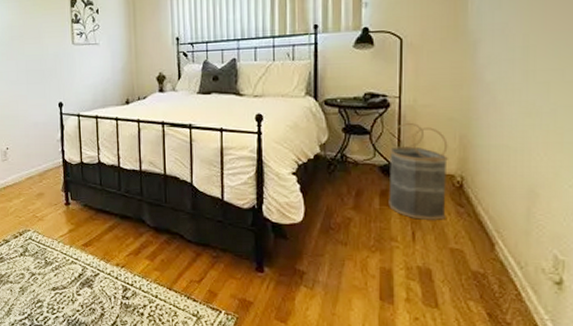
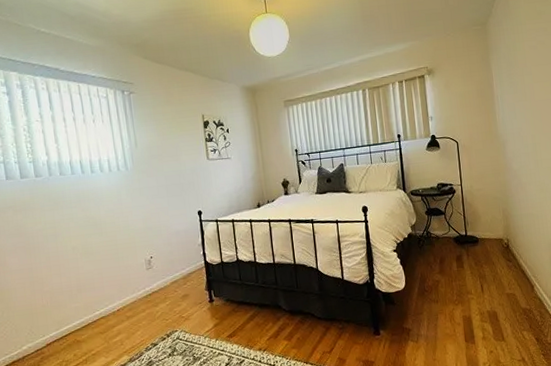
basket: present [388,123,448,220] -> none [458,203,501,275]

